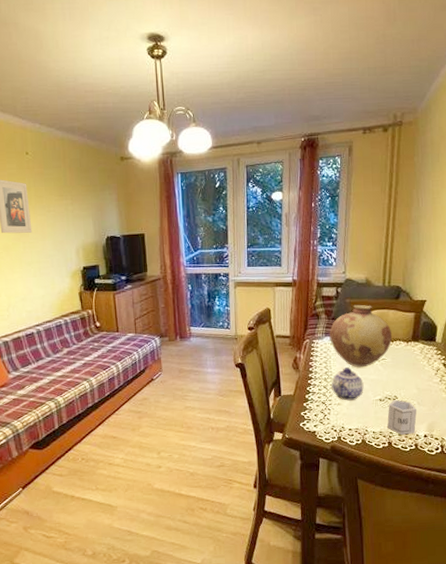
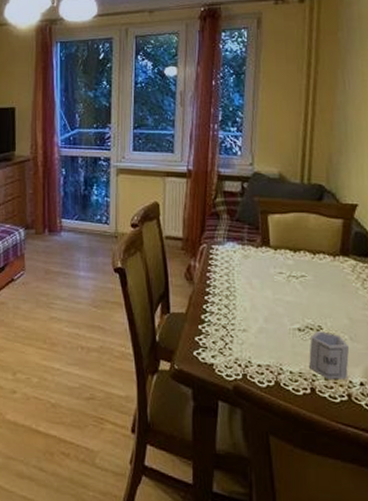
vase: present [329,304,392,368] -> none [233,204,314,285]
teapot: present [332,367,364,401] -> none [235,283,277,327]

